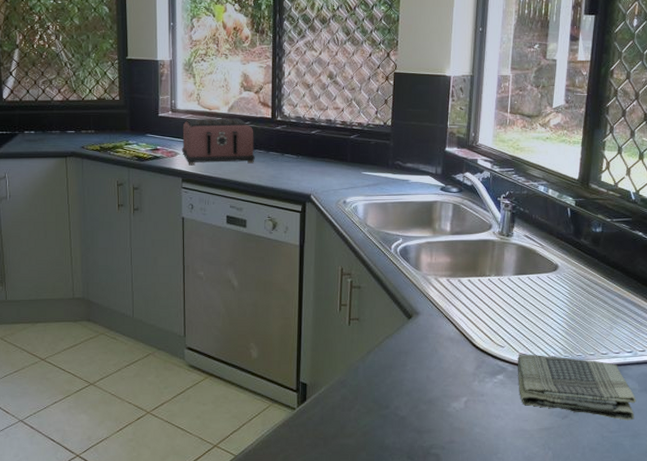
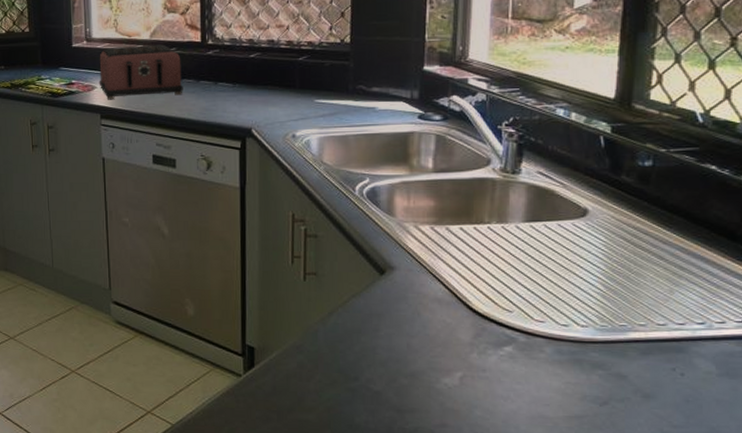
dish towel: present [517,354,637,421] -> none [531,321,714,413]

